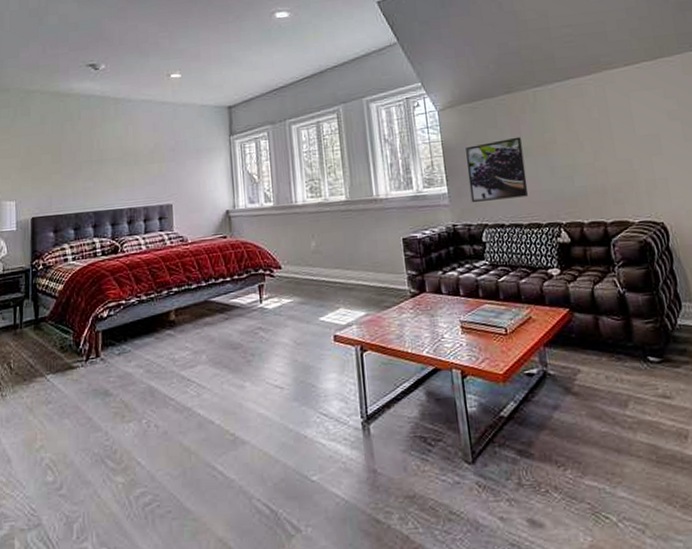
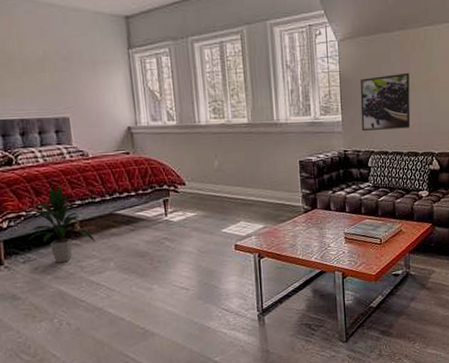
indoor plant: none [126,273,189,356] -> present [28,186,95,263]

